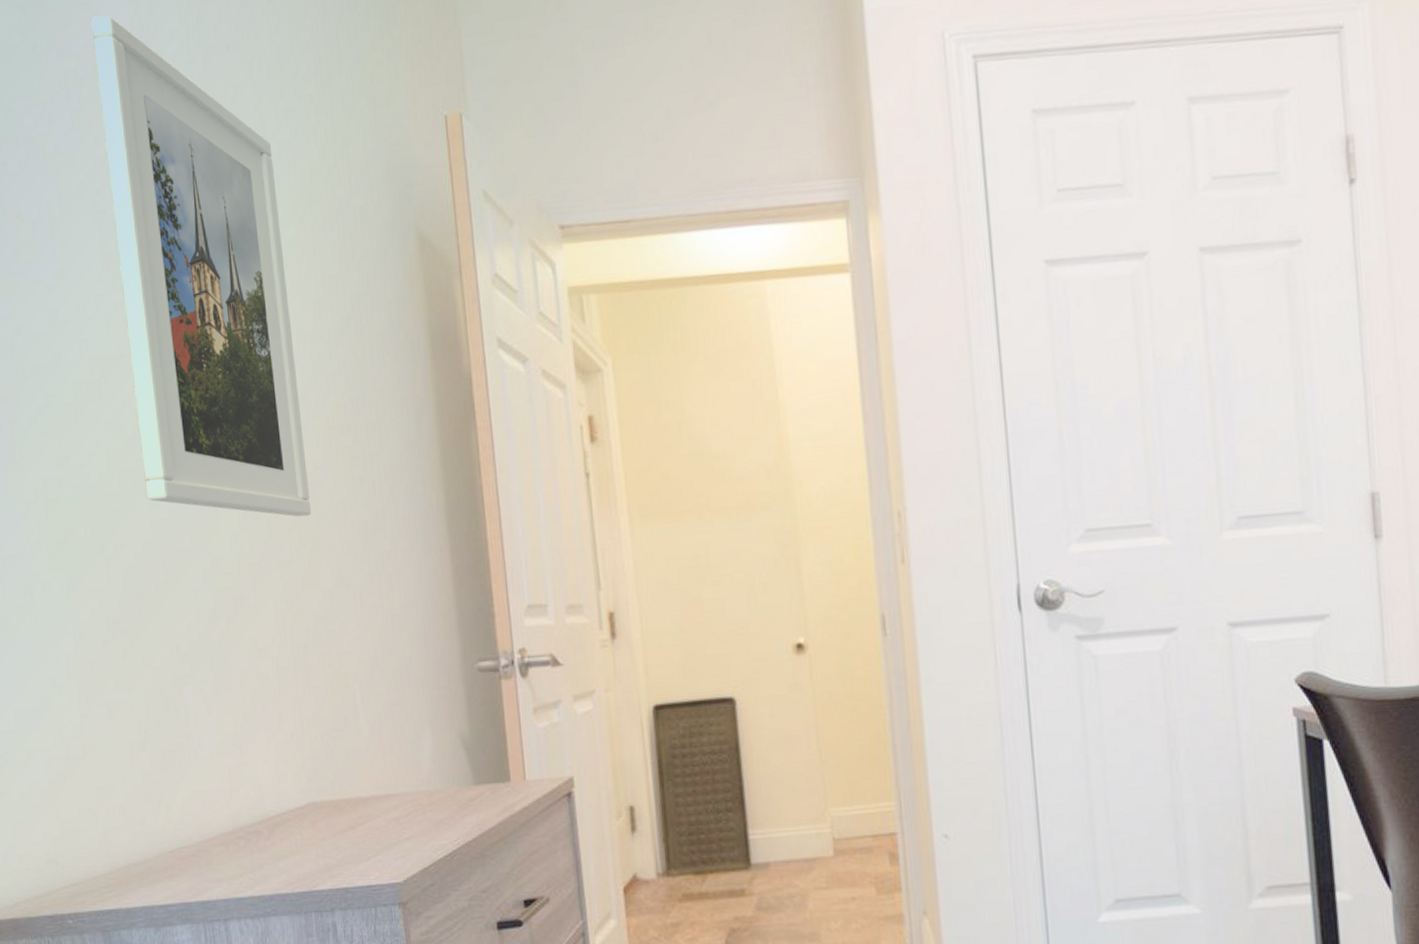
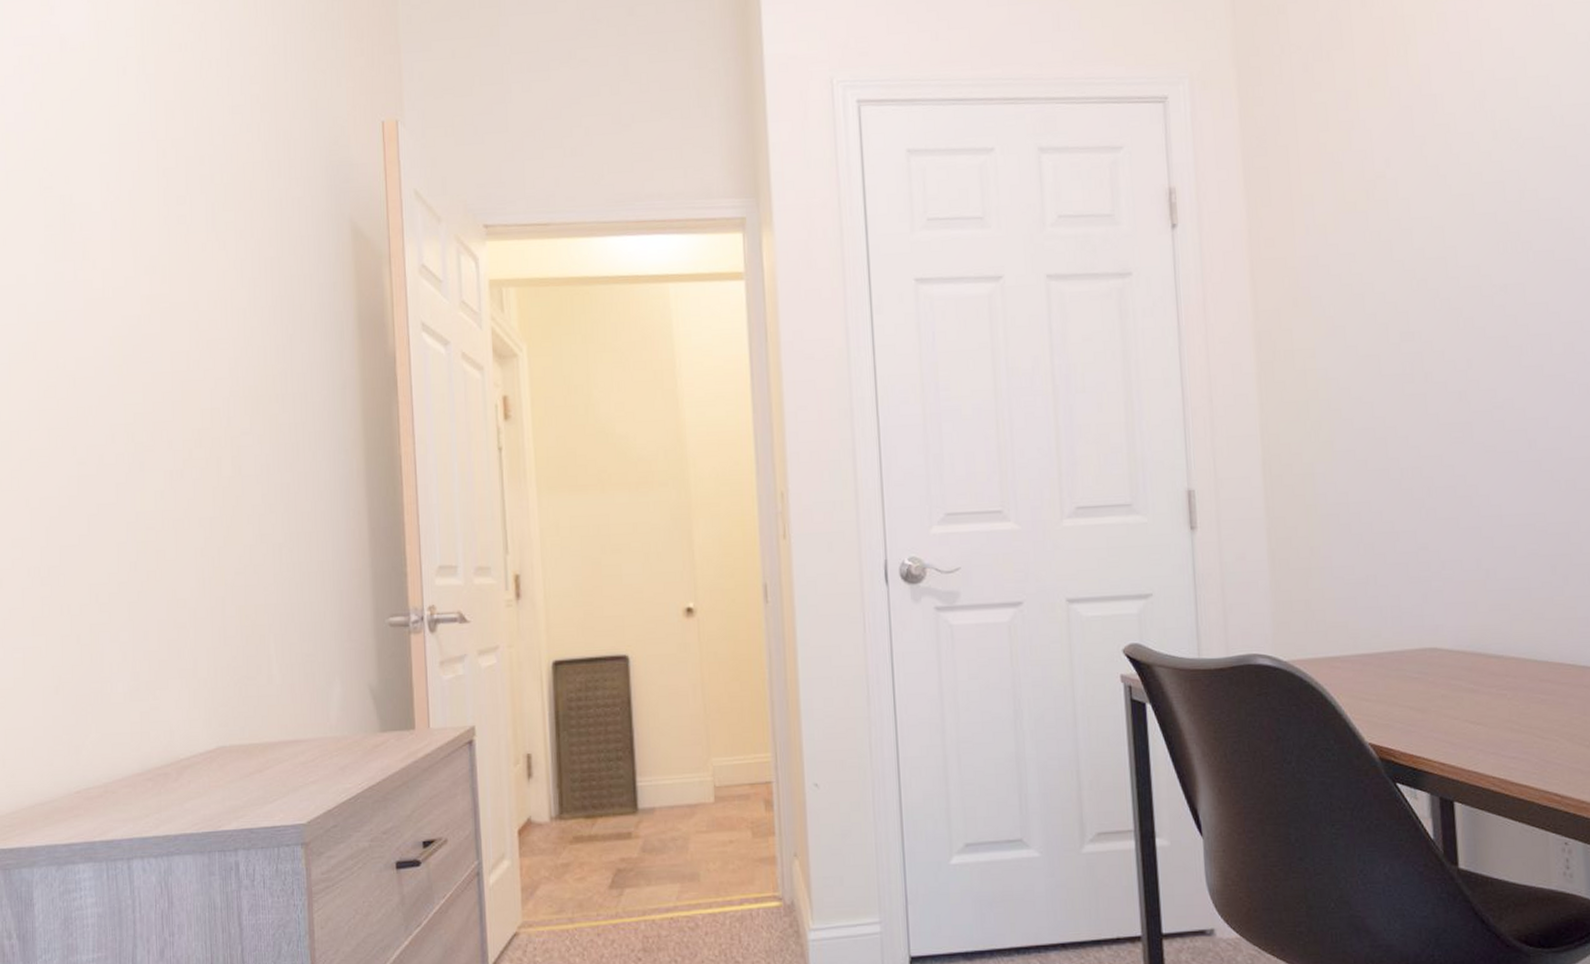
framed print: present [91,15,312,517] -> none [49,10,237,478]

